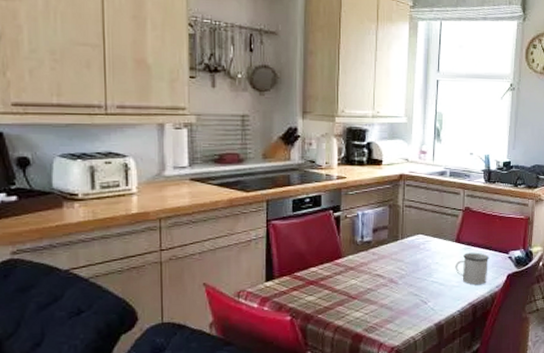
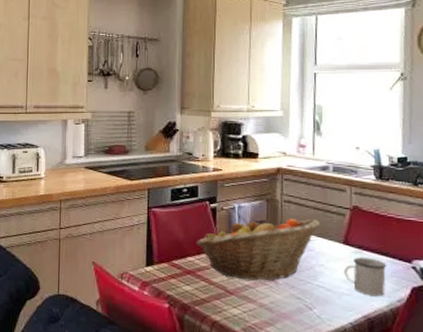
fruit basket: none [320,221,436,284] -> present [196,218,320,281]

